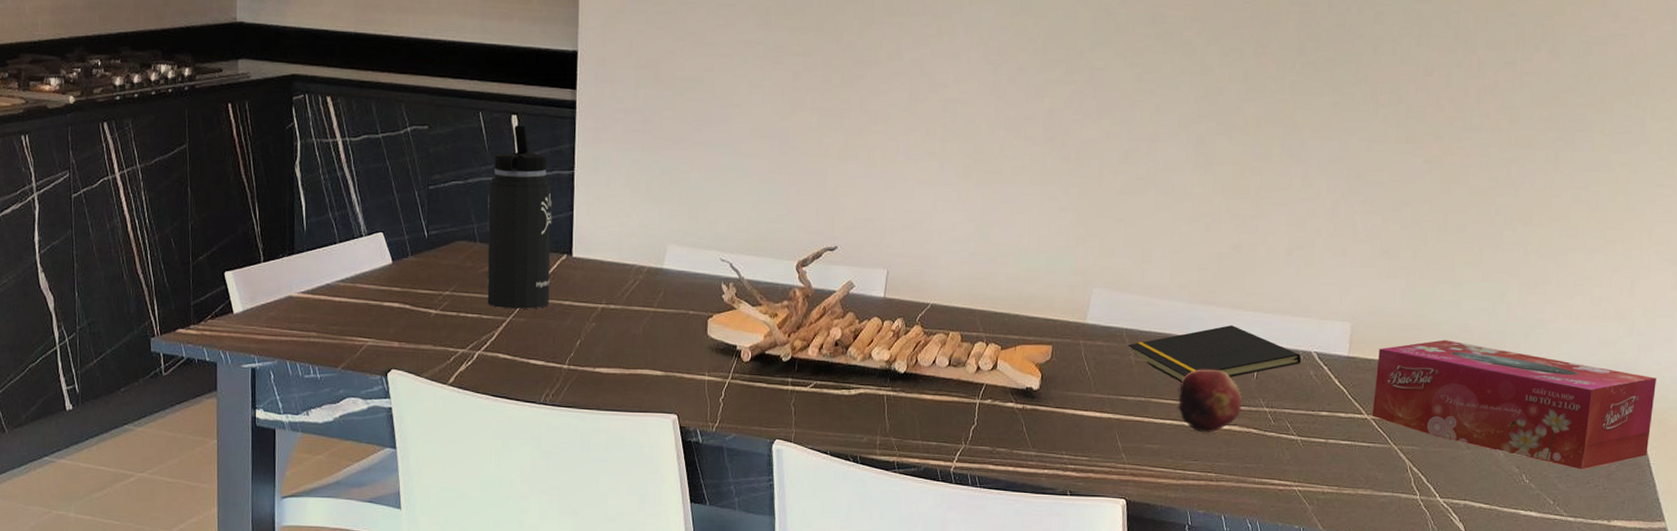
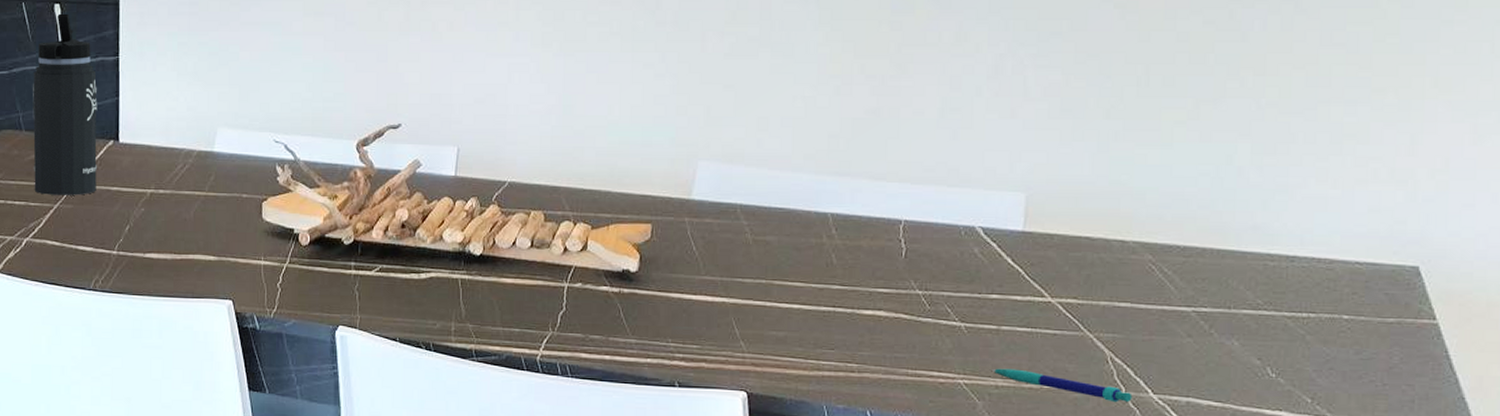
notepad: present [1128,325,1302,383] -> none [743,198,962,263]
fruit: present [1177,369,1242,433] -> none [806,247,888,319]
pen: none [1321,477,1425,506] -> present [993,368,1133,403]
tissue box: present [1372,340,1656,470] -> none [1058,210,1454,363]

